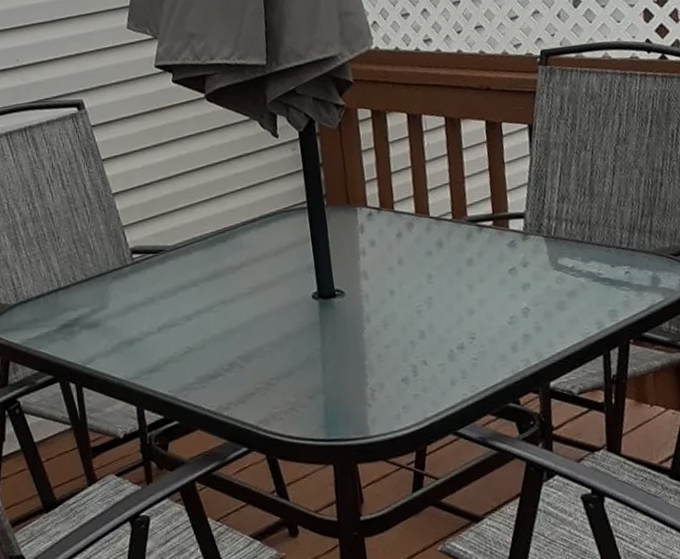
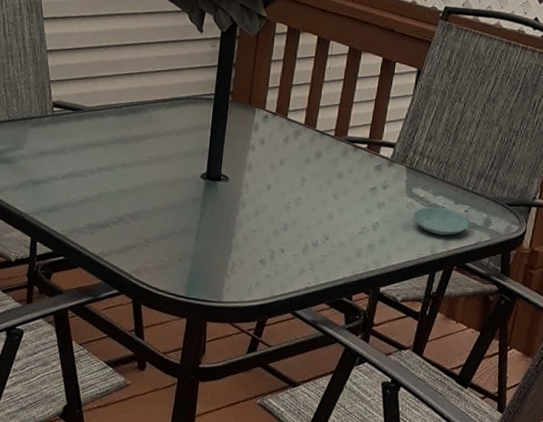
saucer: none [566,274,634,307] -> present [413,207,469,236]

